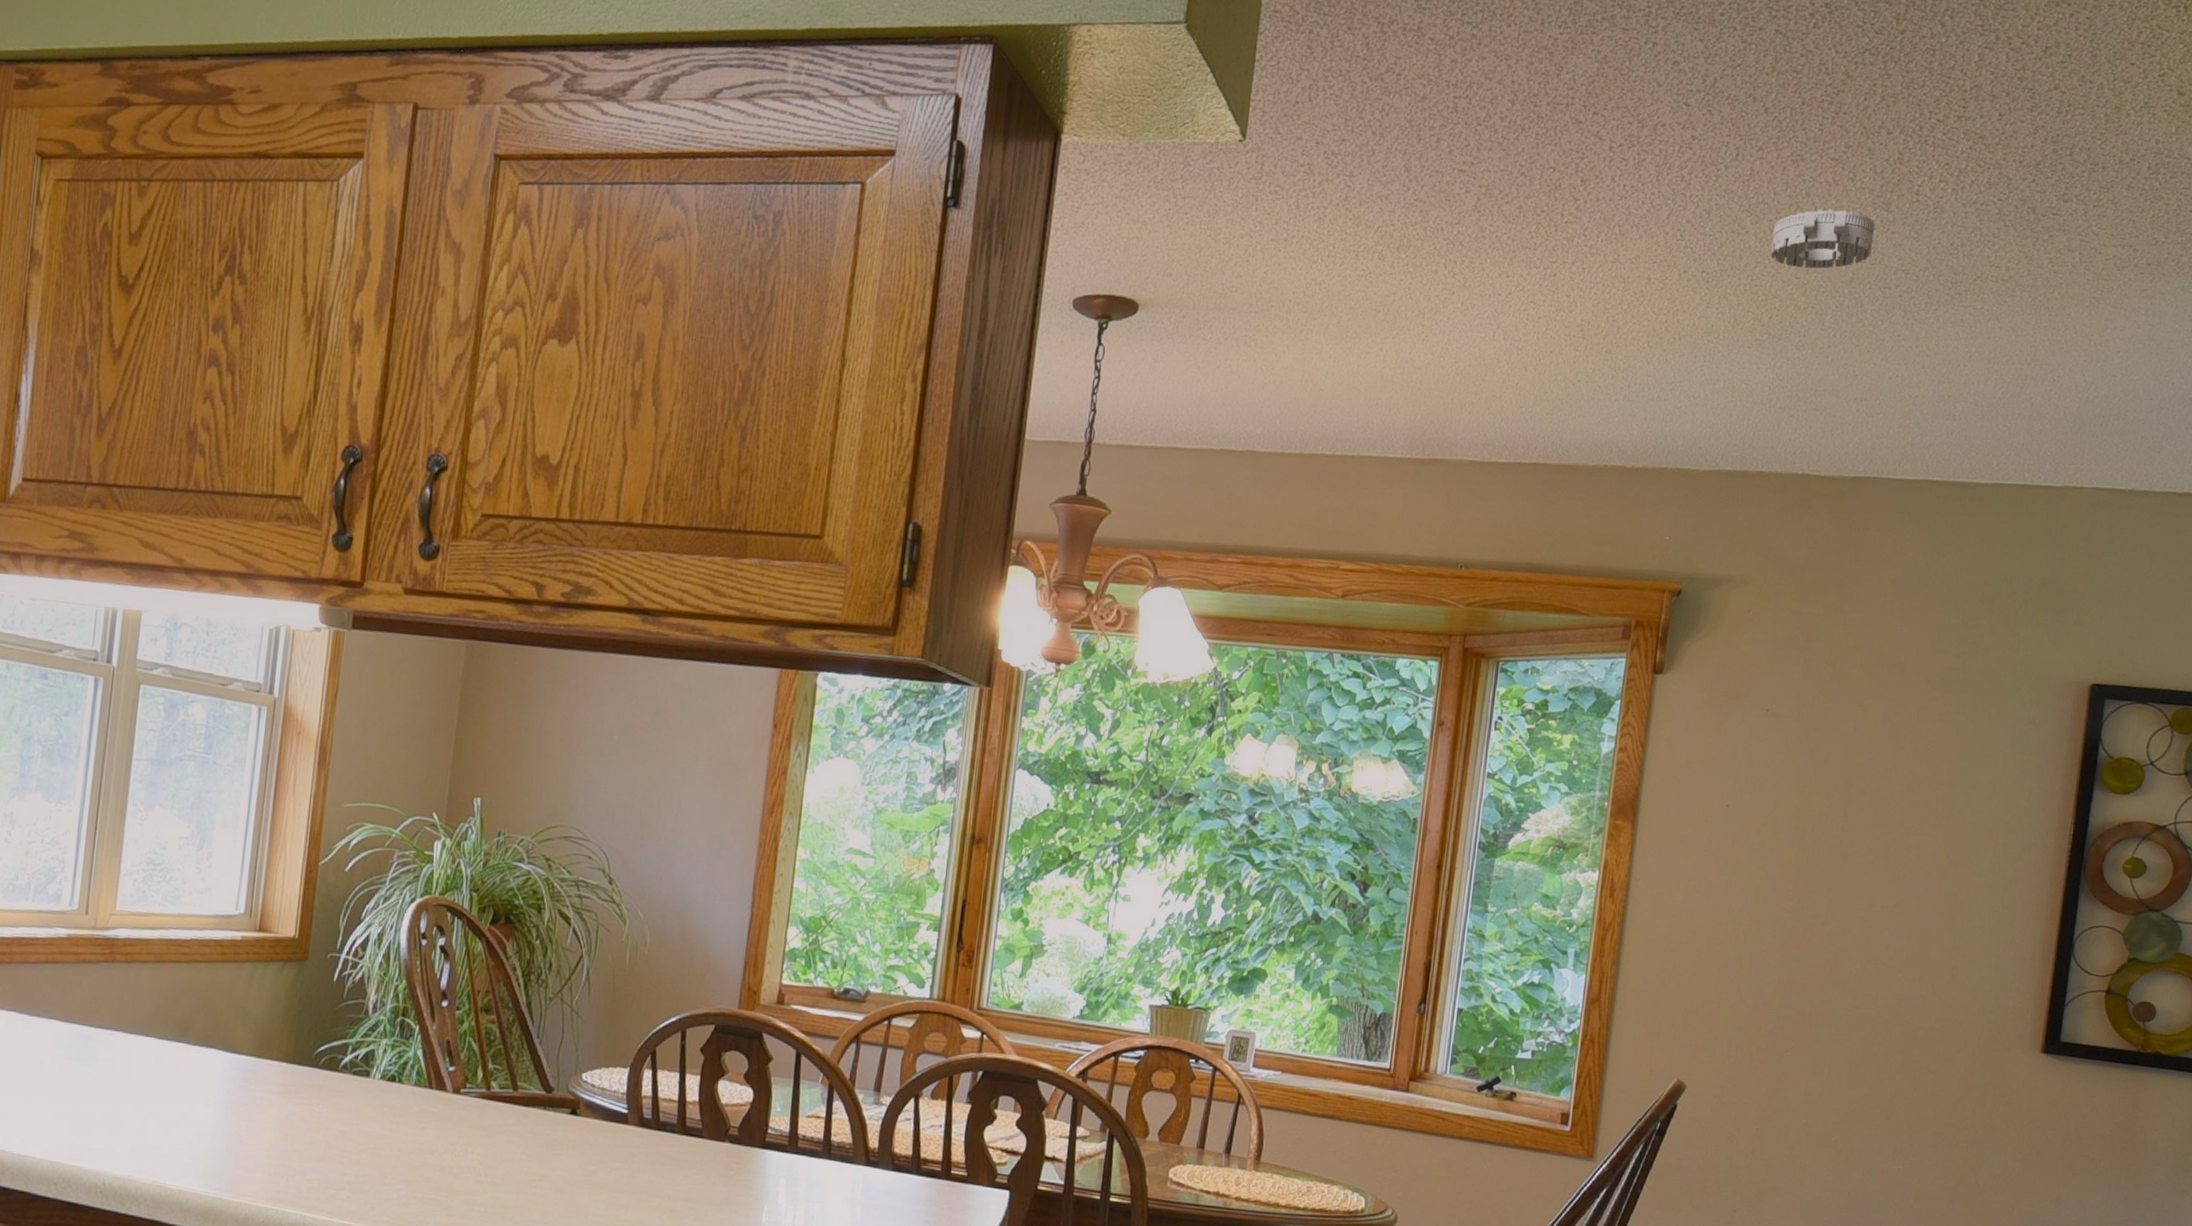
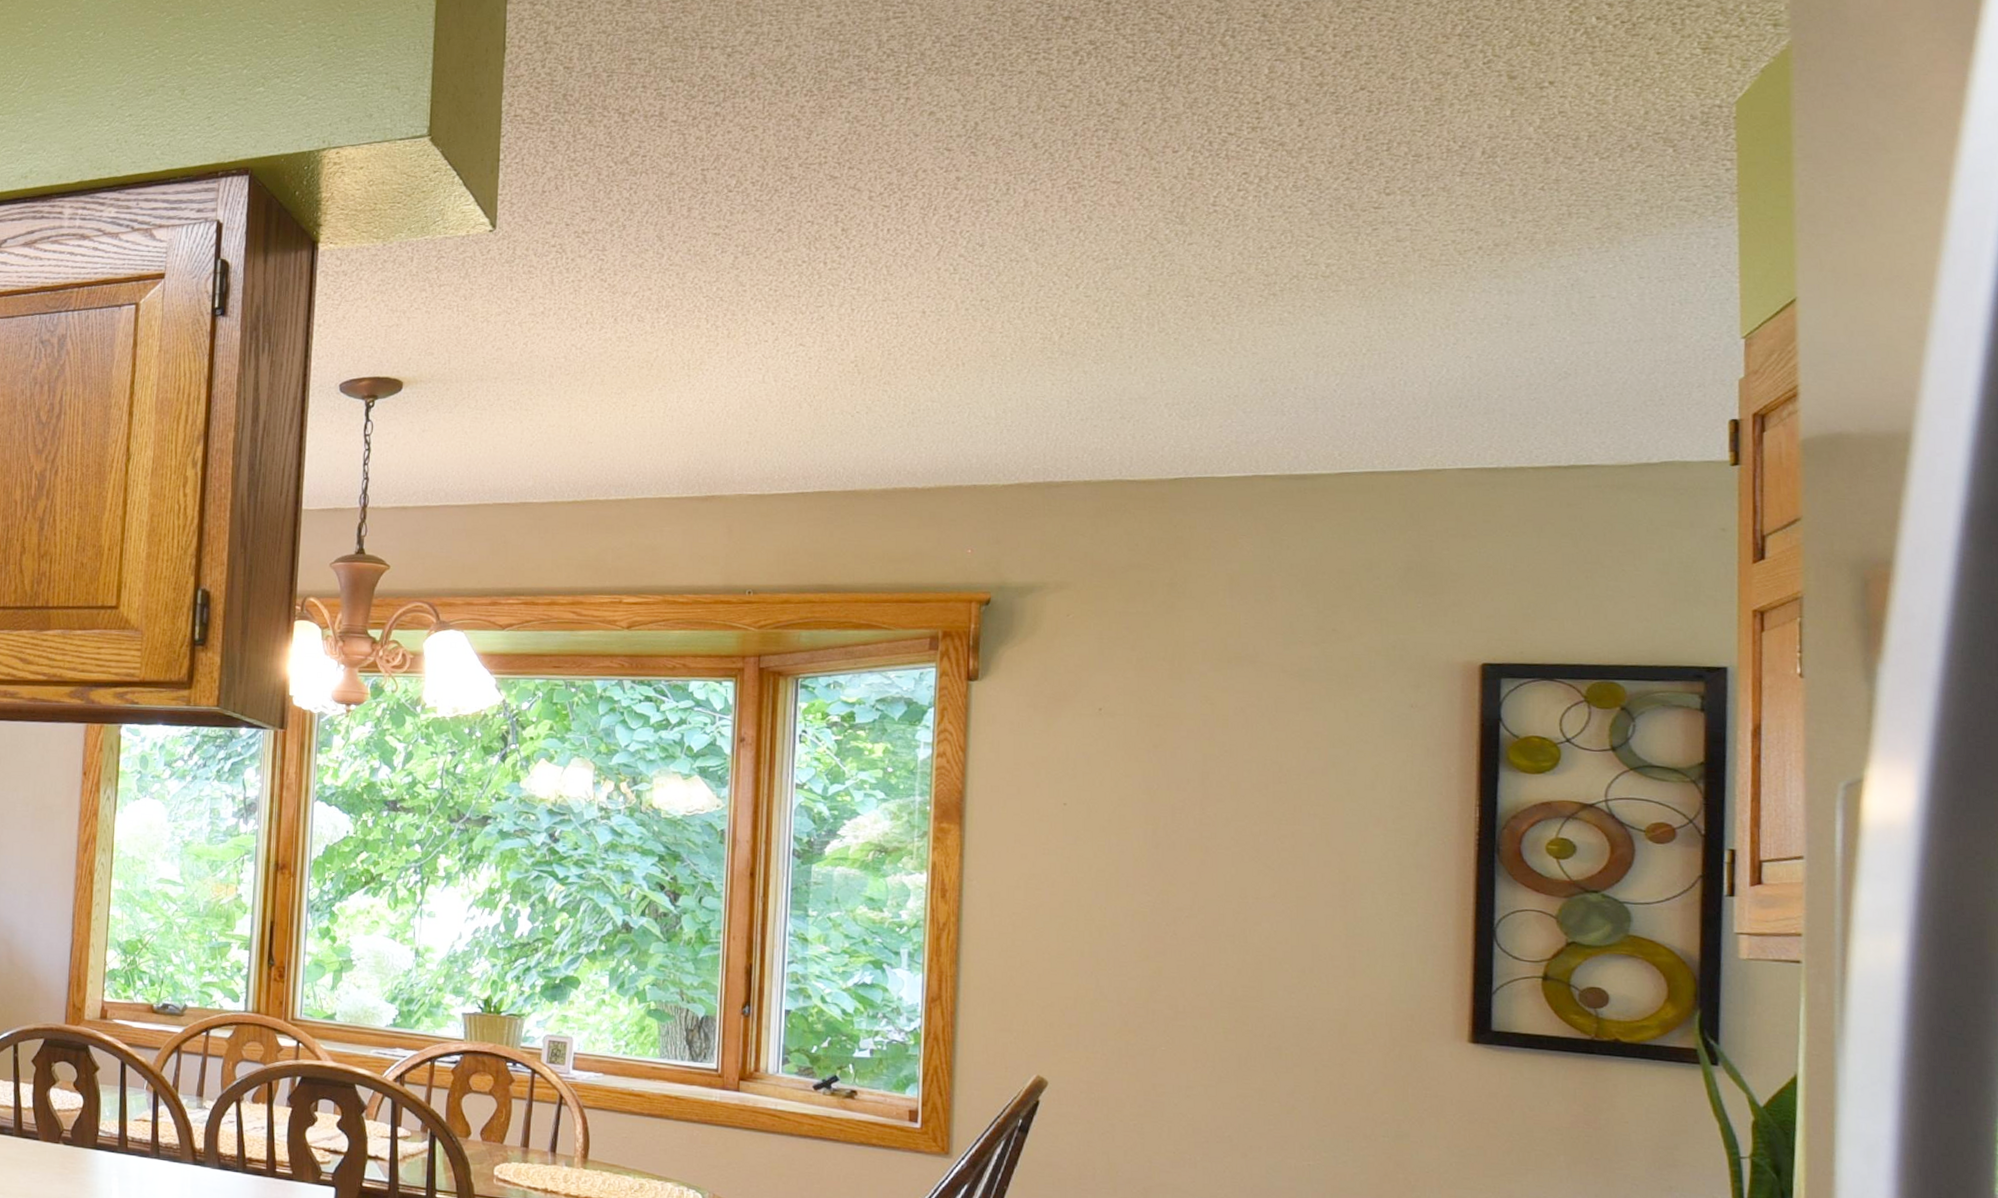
smoke detector: present [1771,209,1875,269] -> none [1055,228,1169,287]

